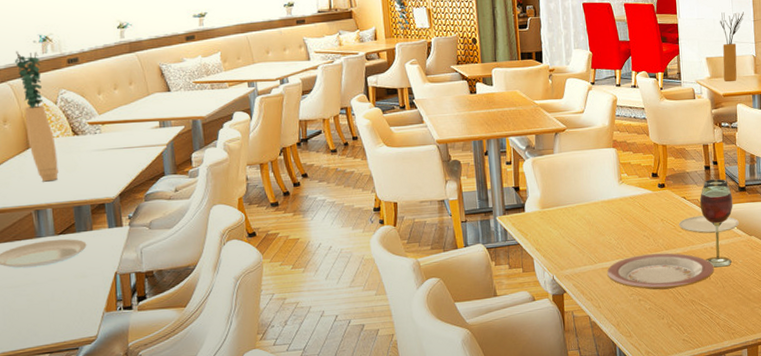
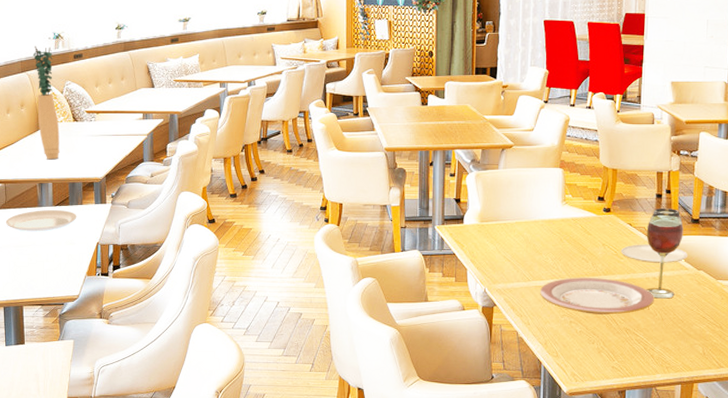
vase: present [720,12,744,83] -> none [688,35,720,109]

